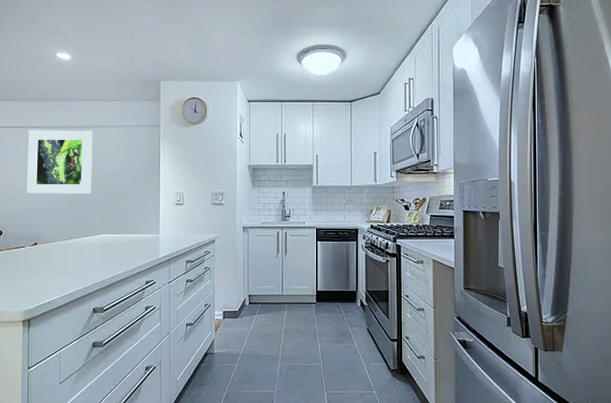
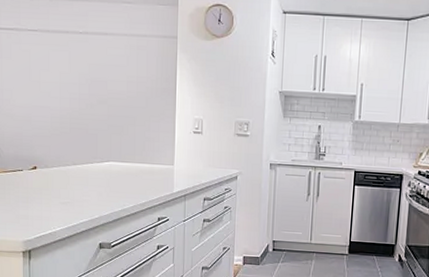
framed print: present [26,130,92,195] -> none [22,33,98,115]

